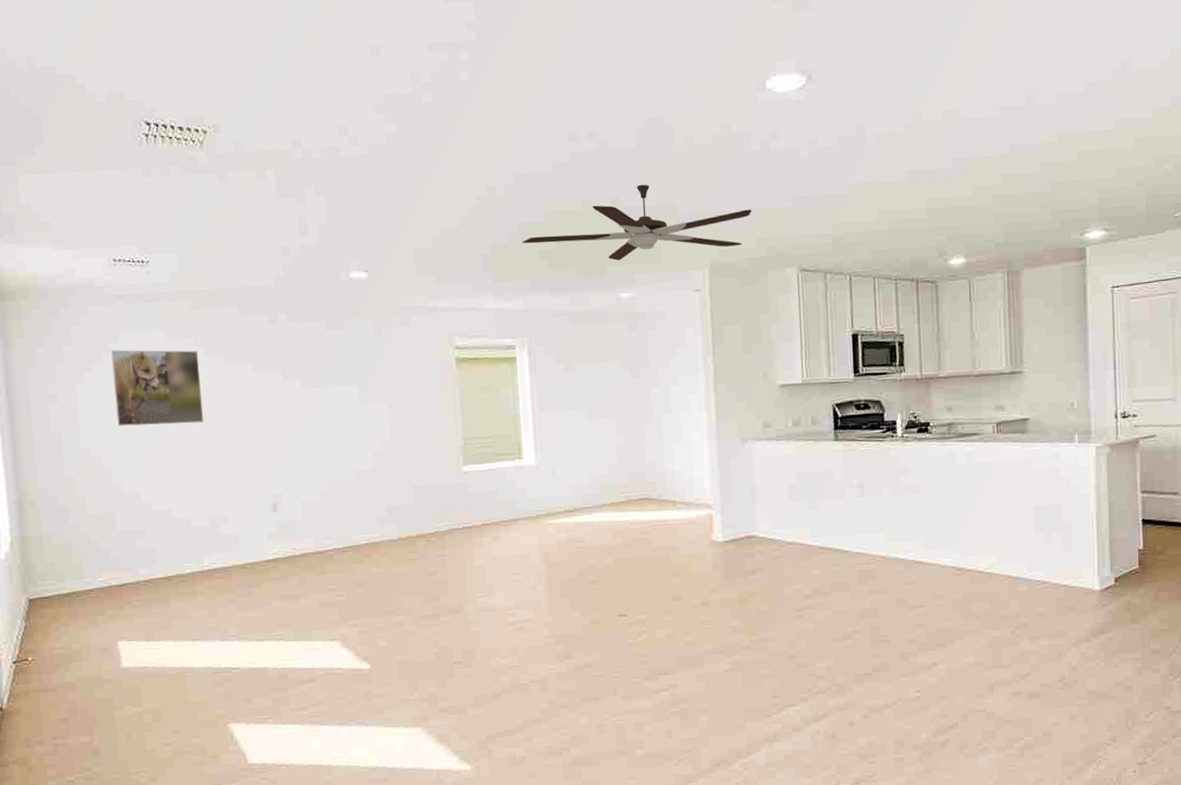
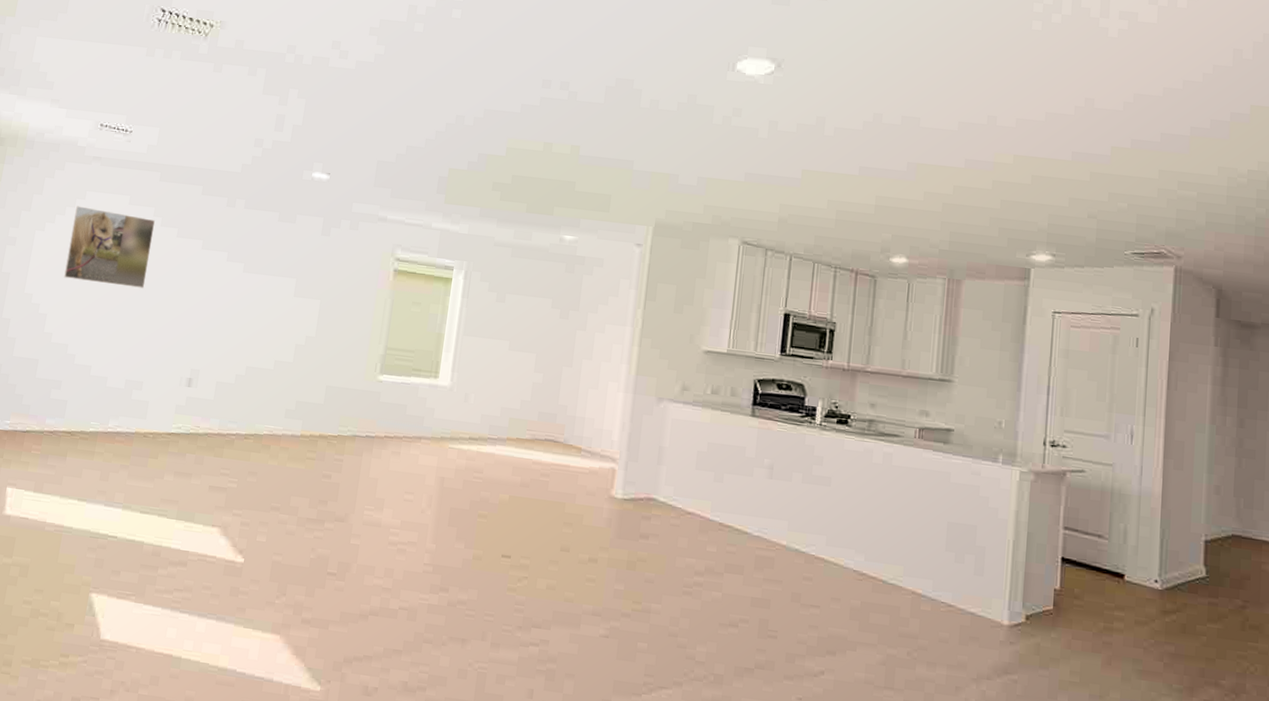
ceiling fan: present [522,184,752,261] -> none [479,137,705,210]

